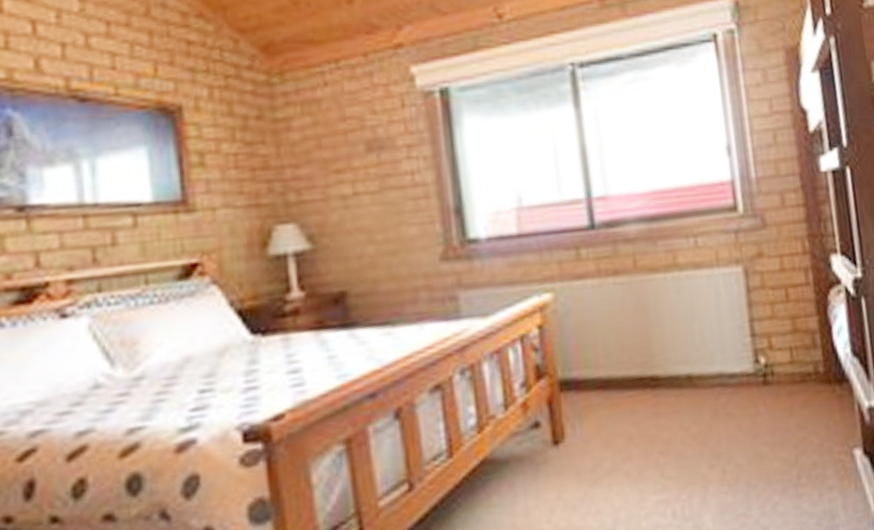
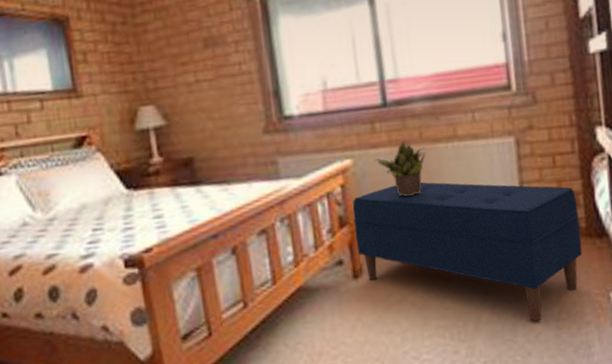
bench: none [552,320,822,490] -> present [352,182,583,322]
potted plant: none [579,271,643,339] -> present [374,141,427,196]

